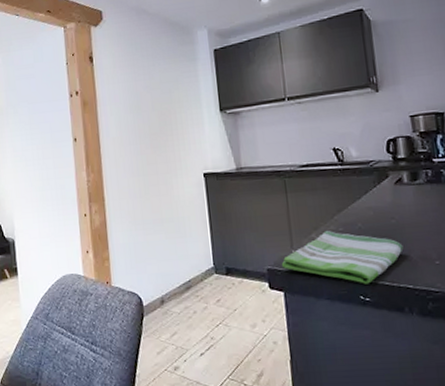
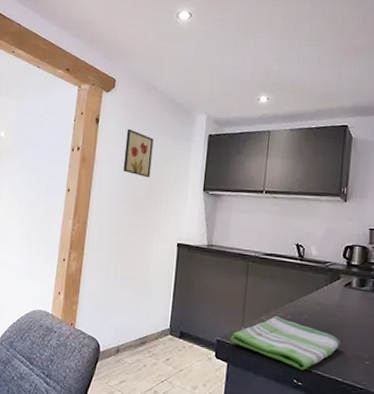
wall art: none [125,60,160,110] -> present [123,128,154,178]

